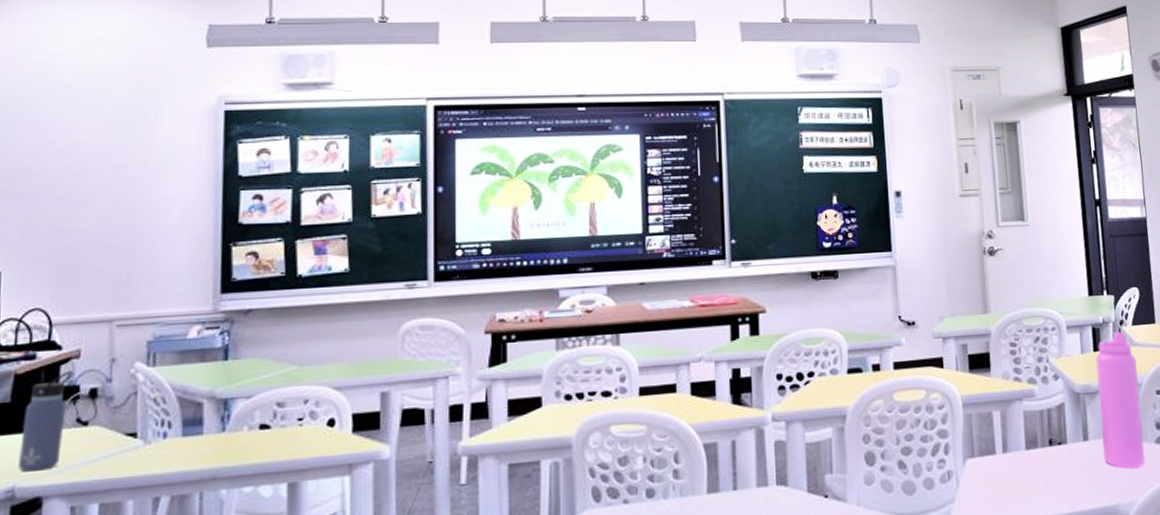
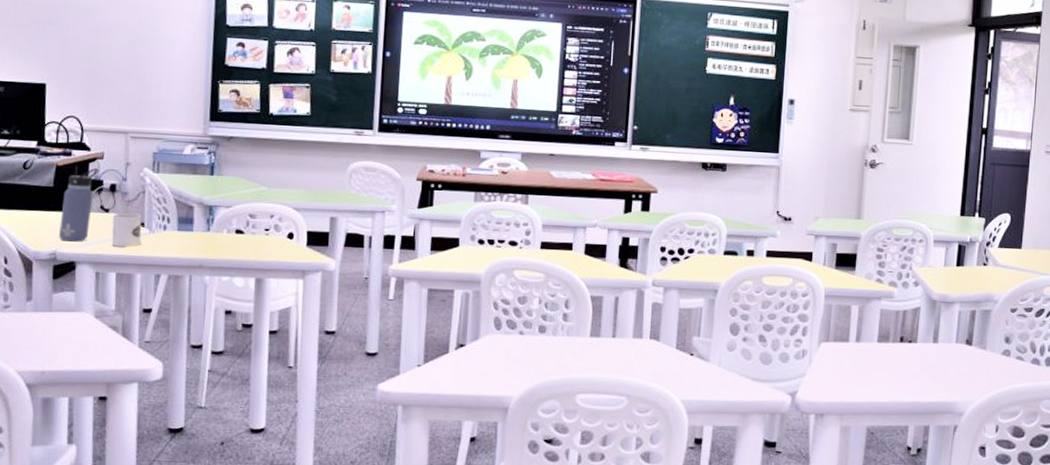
mug: none [92,421,134,469] -> present [111,212,142,247]
water bottle: present [1095,332,1146,469] -> none [950,252,996,373]

